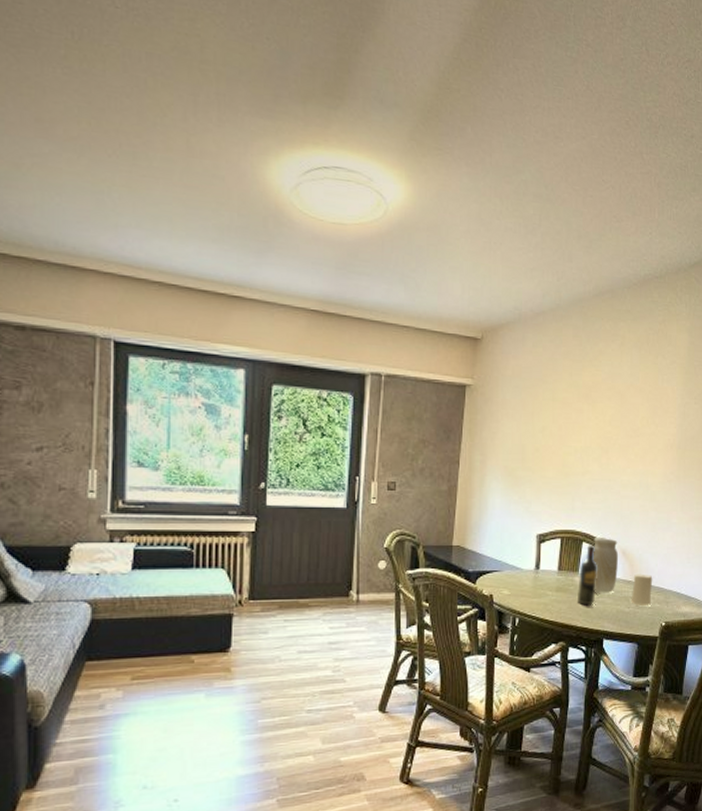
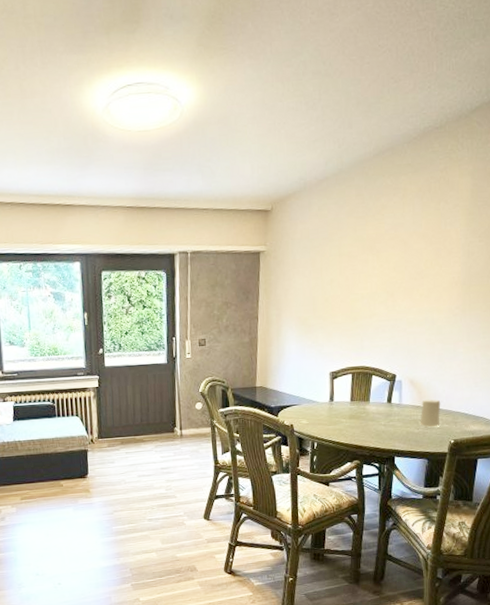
wine bottle: present [576,543,599,607] -> none [368,376,388,430]
vase: present [592,537,618,593] -> none [382,370,407,418]

